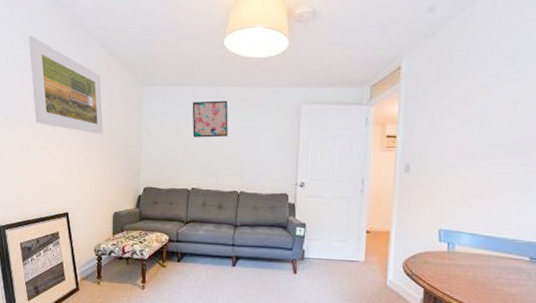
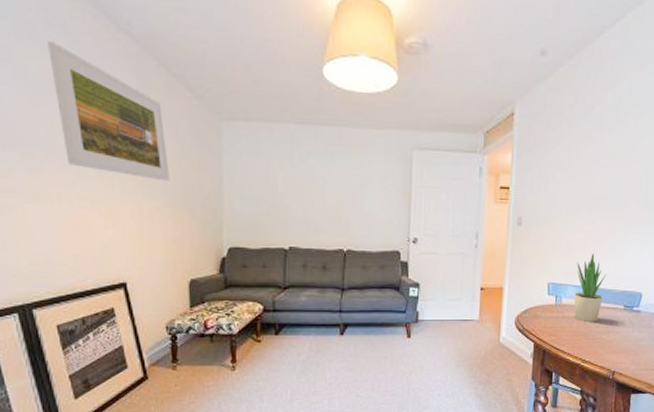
wall art: present [192,100,229,138] -> none [286,142,331,187]
potted plant: none [469,202,508,273] -> present [574,254,607,323]

